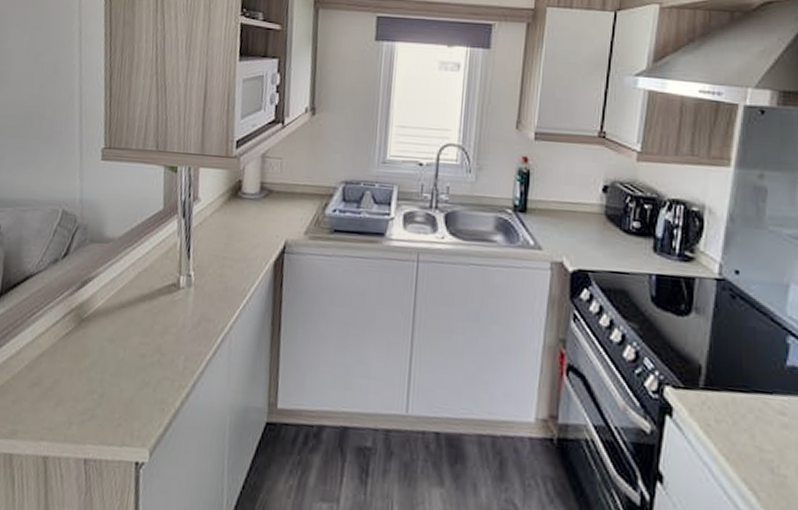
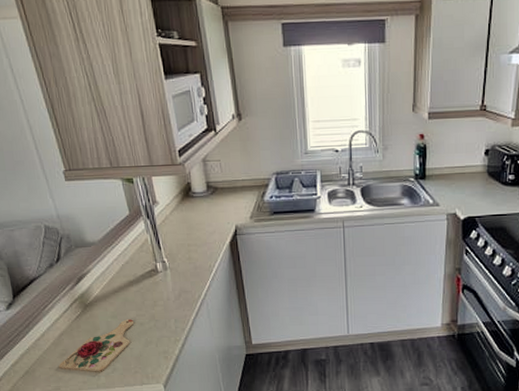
cutting board: none [24,346,135,418] -> present [59,319,134,372]

